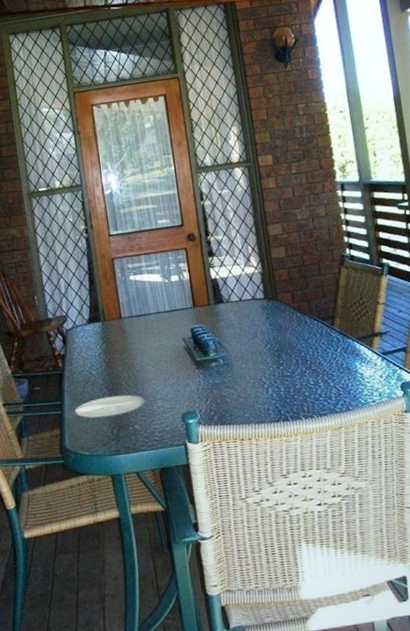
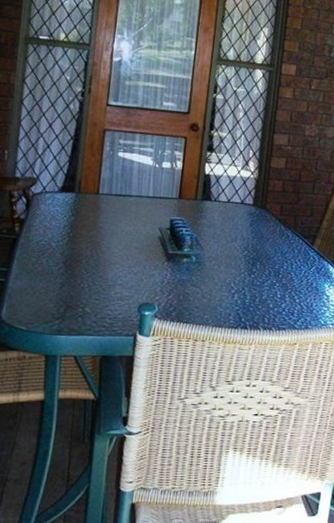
plate: present [74,394,145,419] -> none [21,272,103,295]

